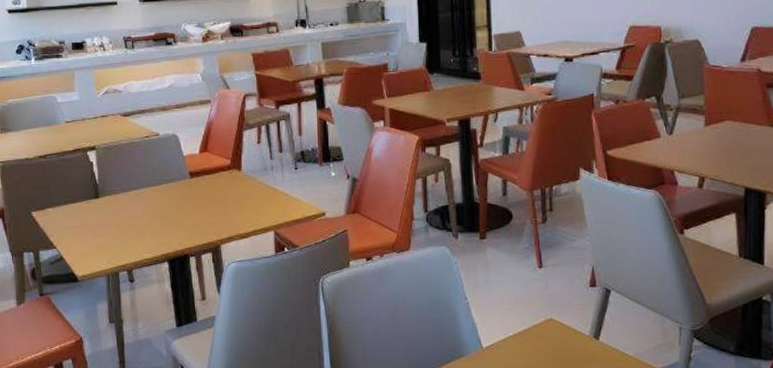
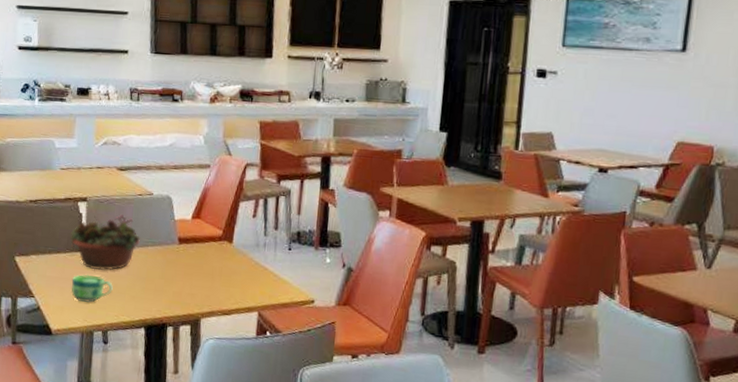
succulent planter: none [83,158,154,214] -> present [70,214,141,270]
cup: none [90,219,132,245] -> present [71,274,113,303]

